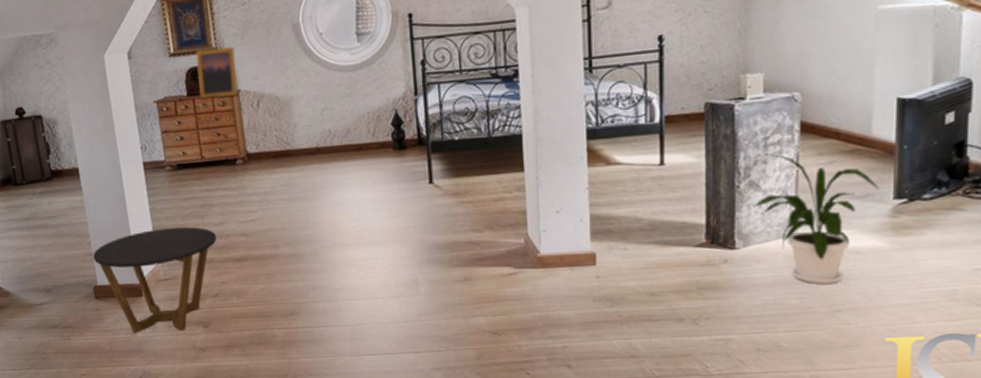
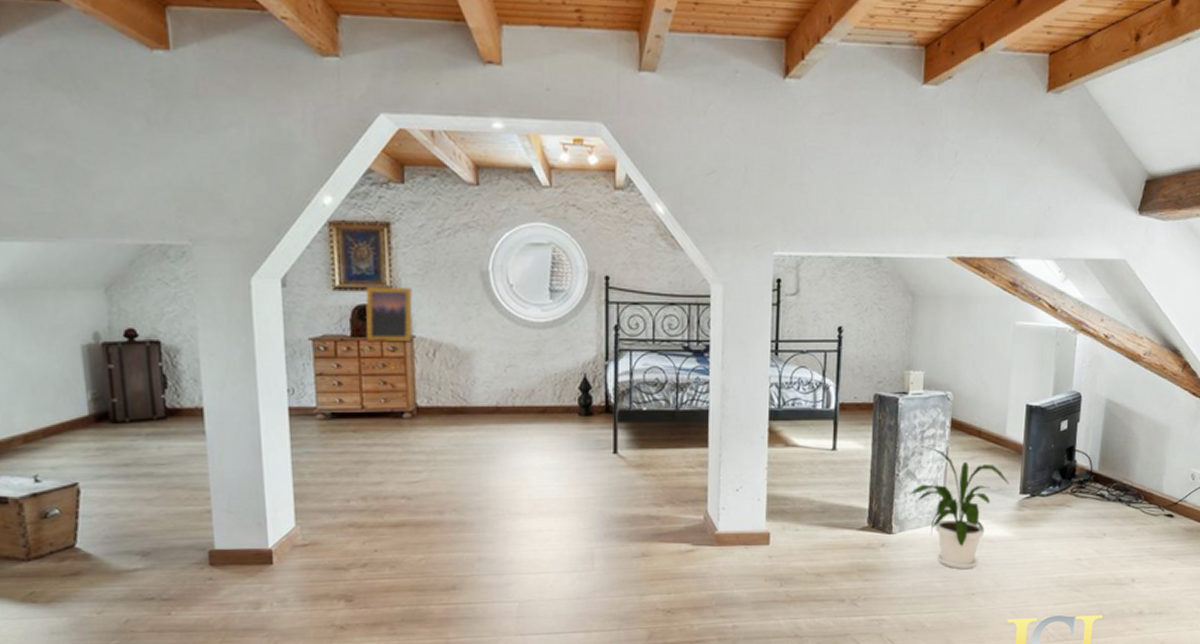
side table: present [93,227,217,333] -> none [212,484,371,607]

